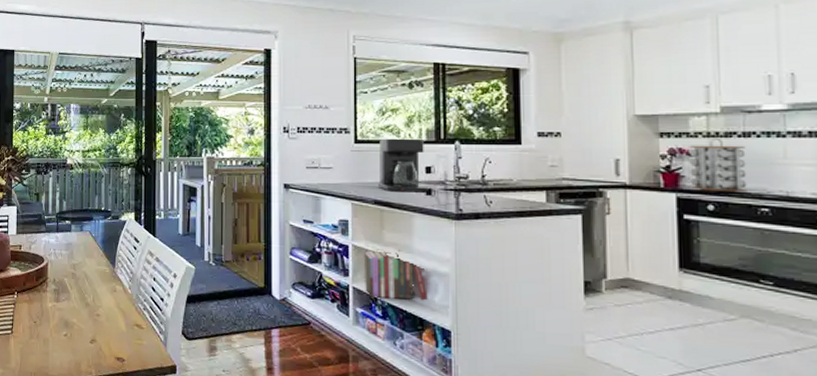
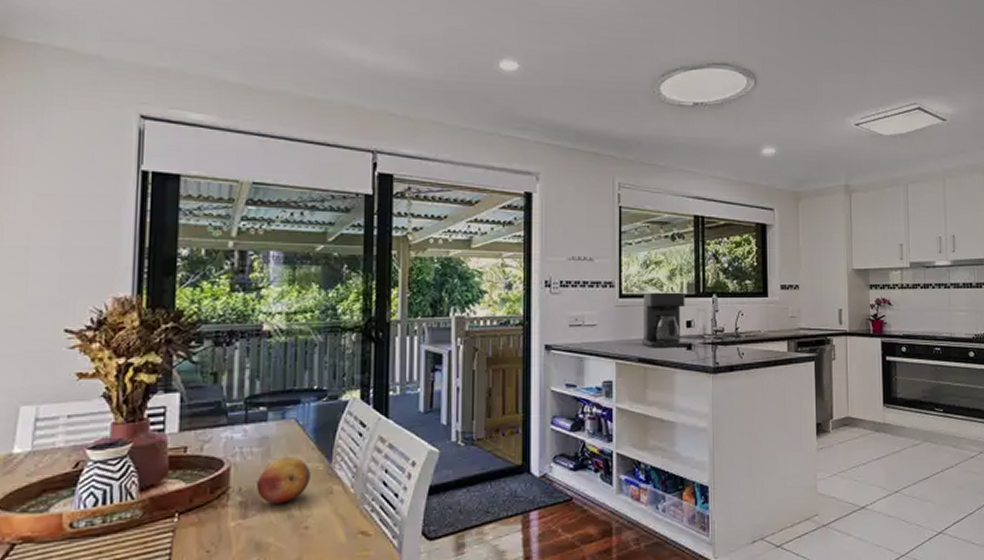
fruit: none [65,259,100,295] -> present [257,456,311,504]
books: present [365,249,428,301] -> none [628,407,688,462]
spice rack: present [689,137,747,194] -> none [889,289,927,337]

